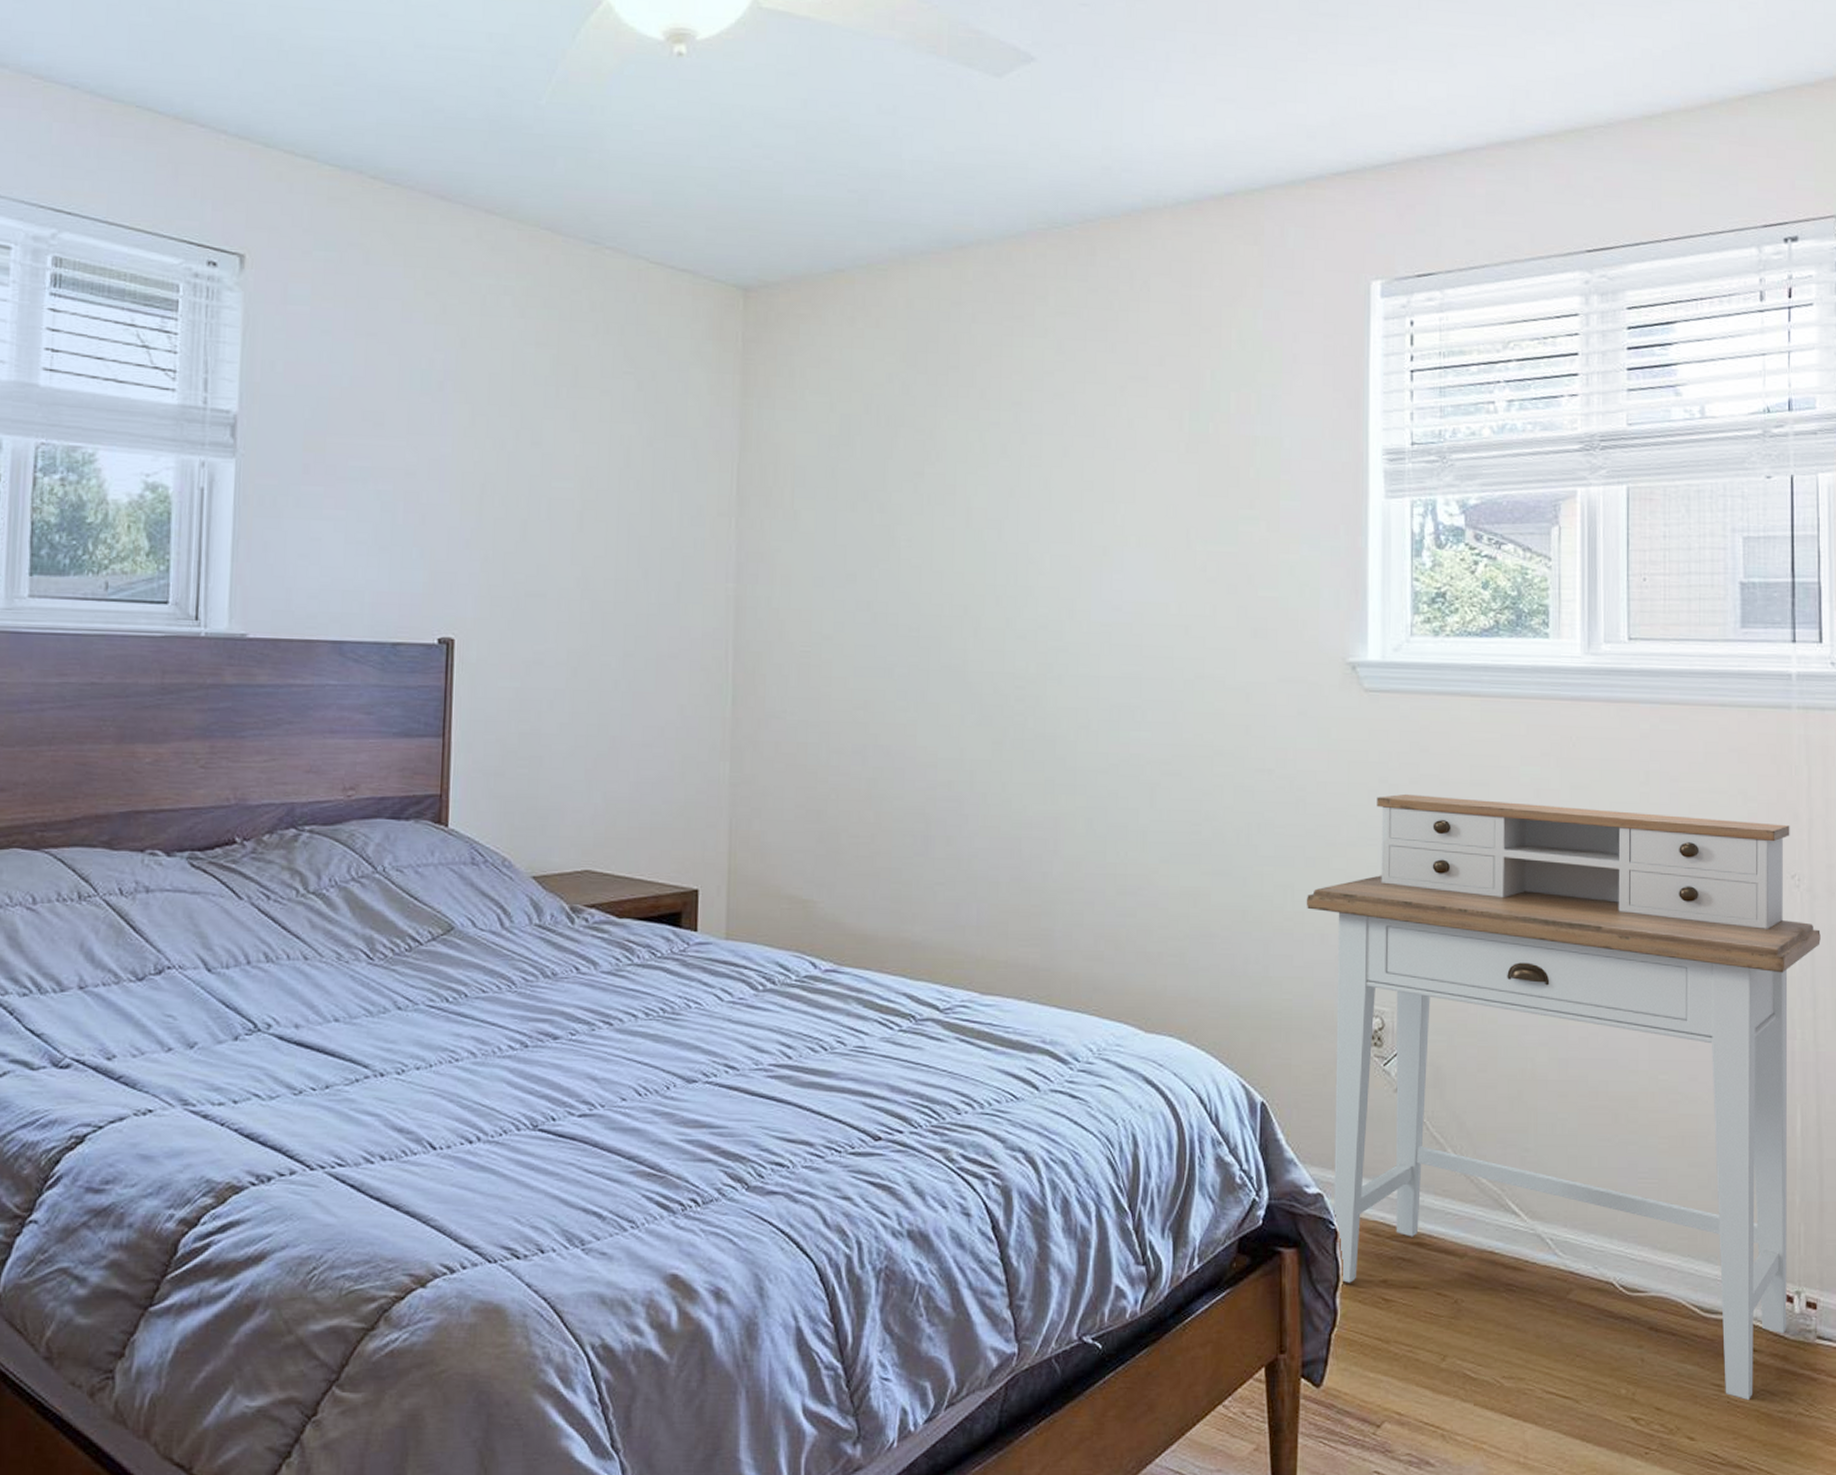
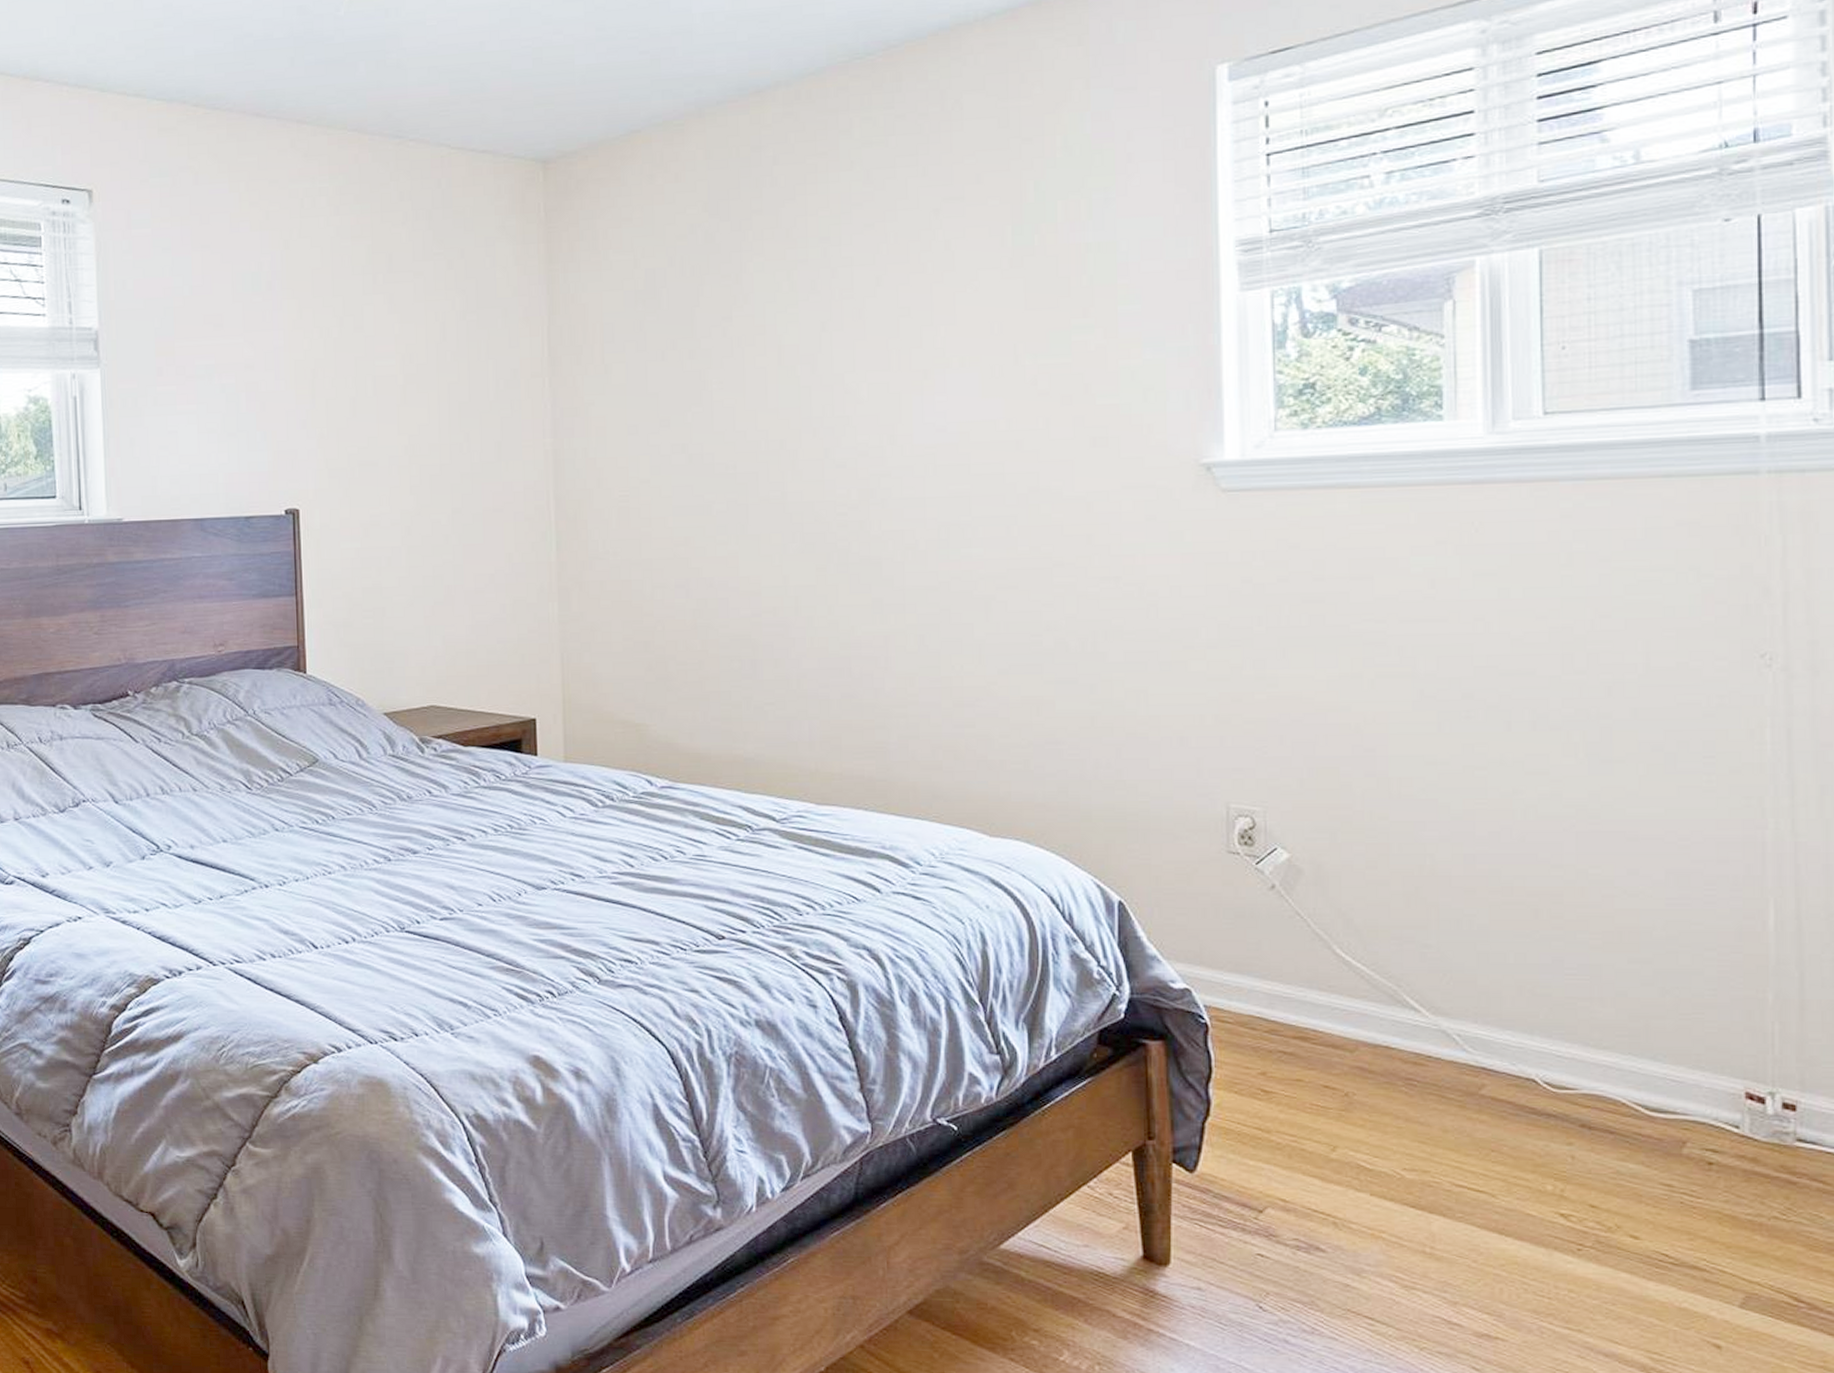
desk: present [1306,793,1821,1400] -> none [1161,592,1800,1201]

